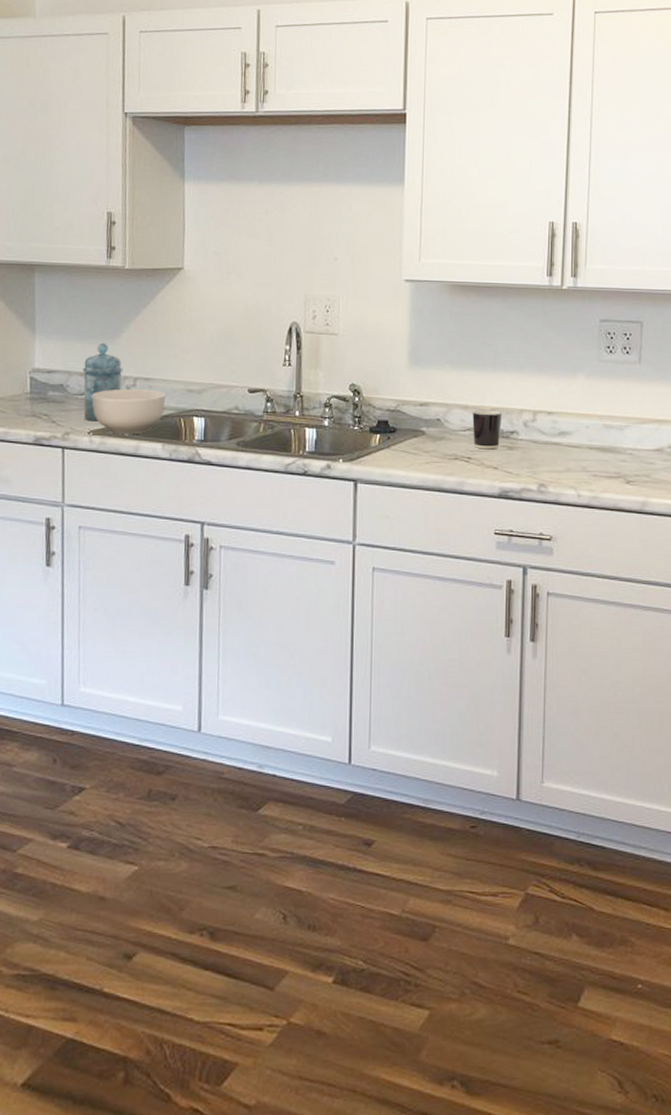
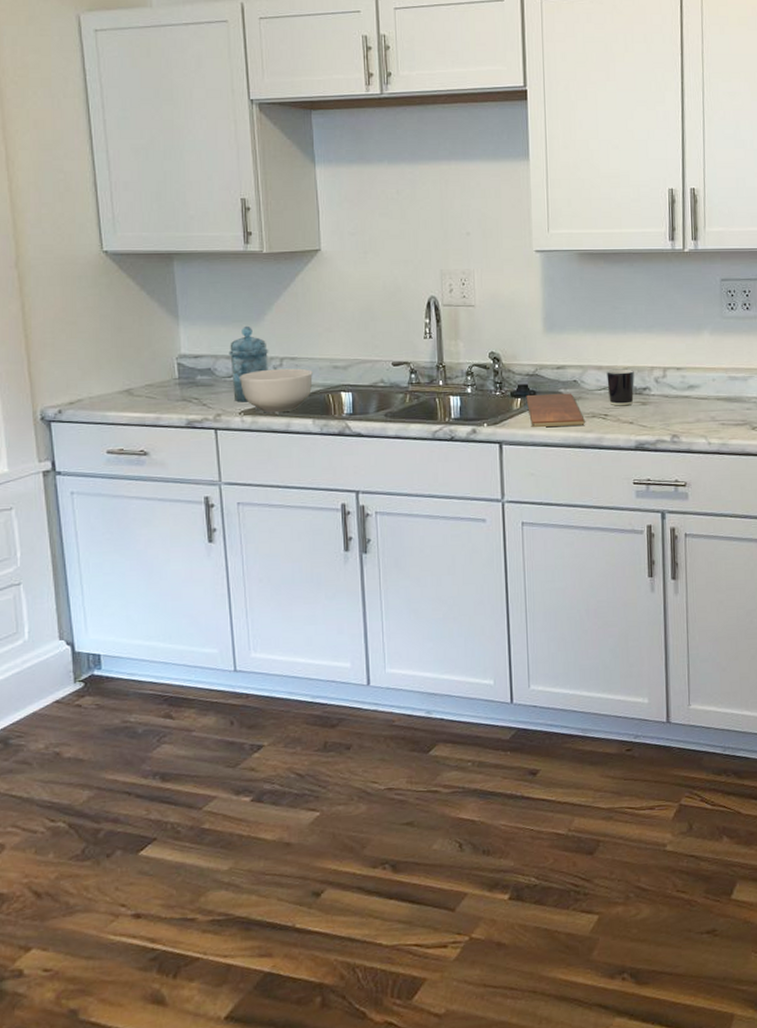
chopping board: none [385,431,448,468] -> present [526,393,586,428]

